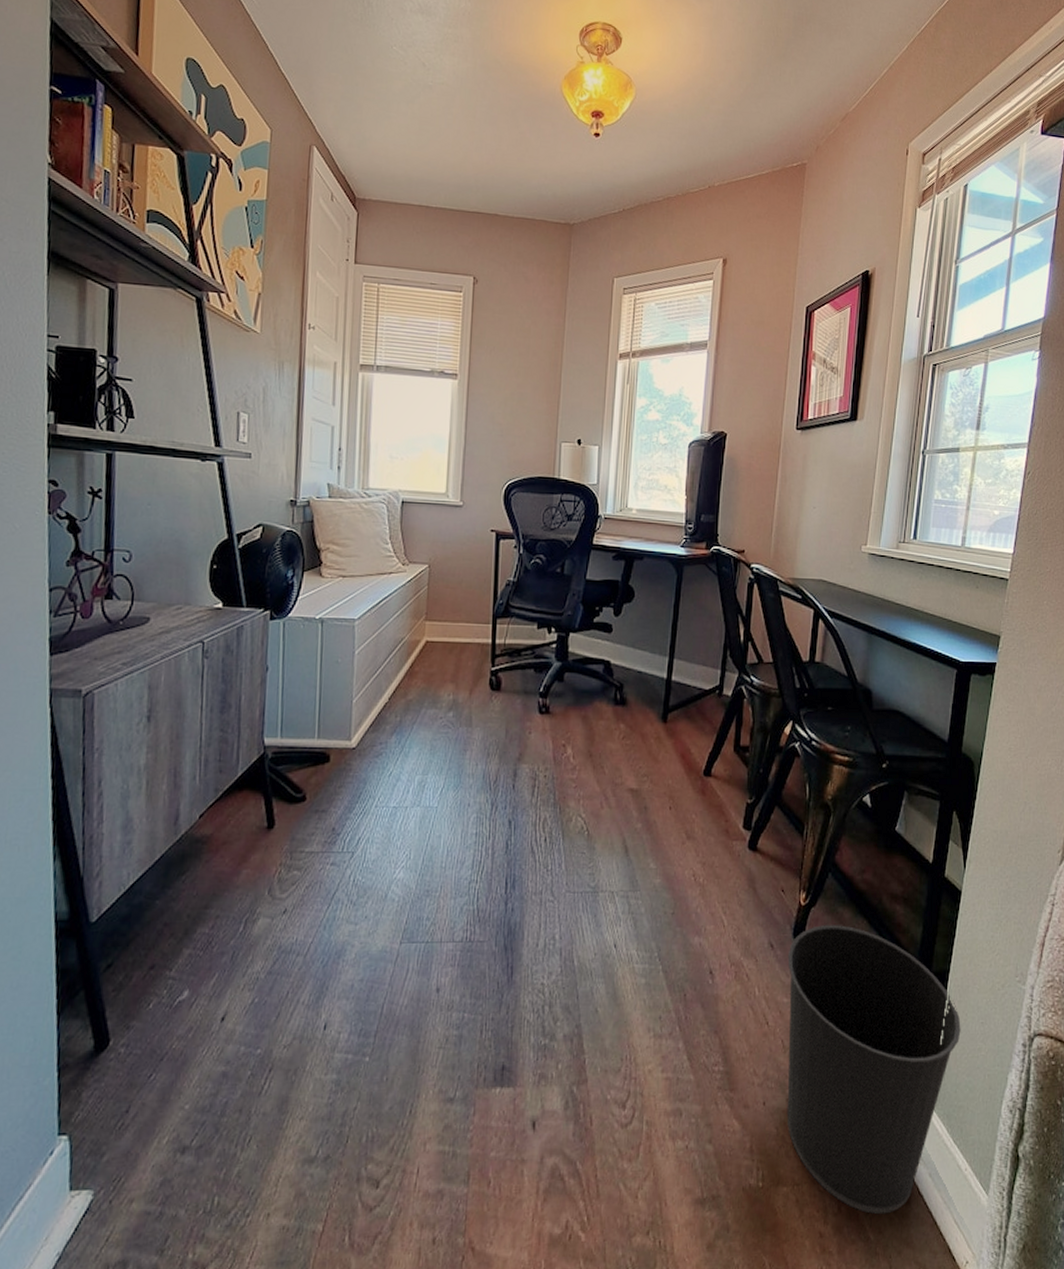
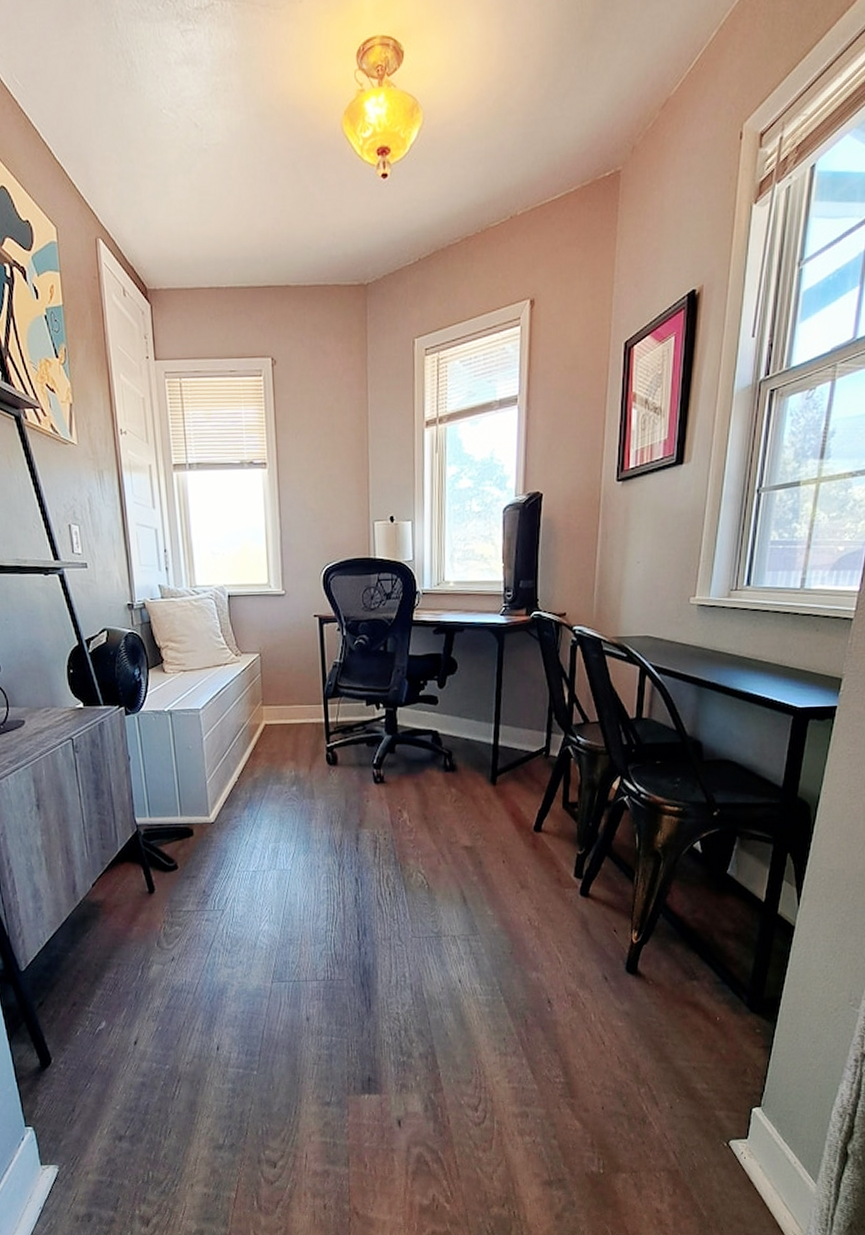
wastebasket: present [786,925,961,1215] -> none [621,959,792,1197]

